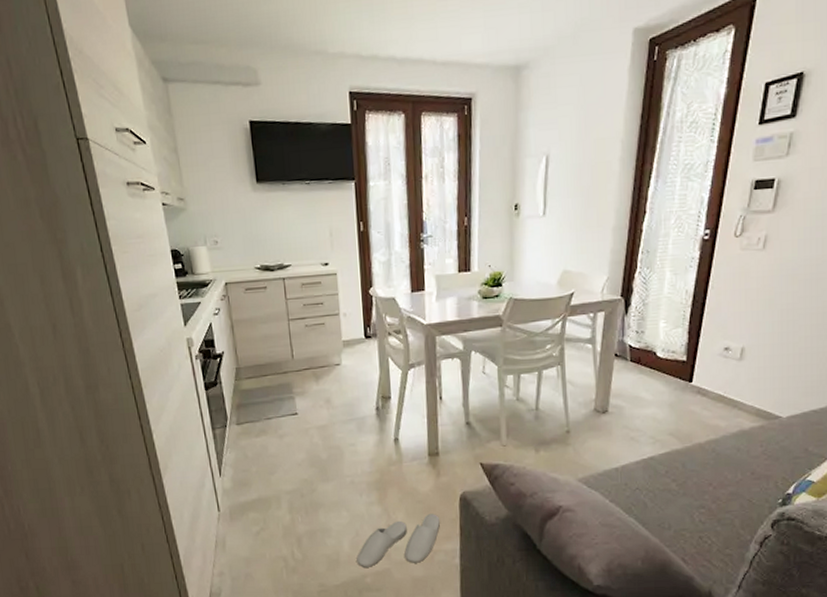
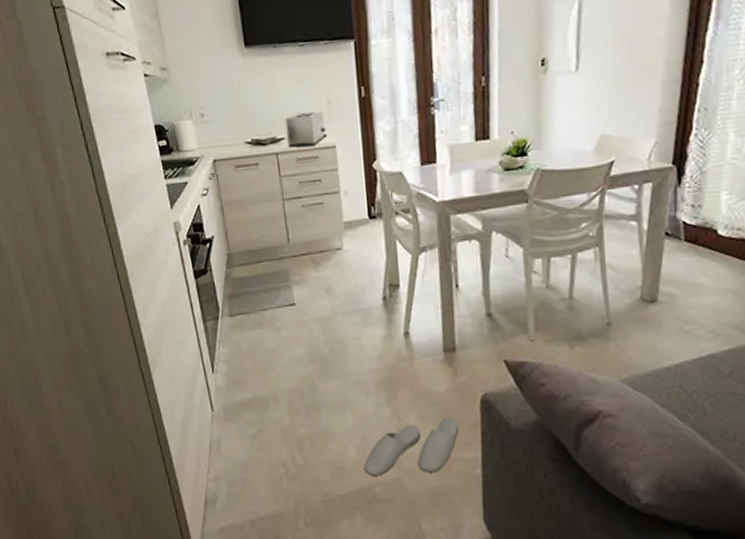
toaster: none [292,242,328,274] -> present [285,111,326,148]

